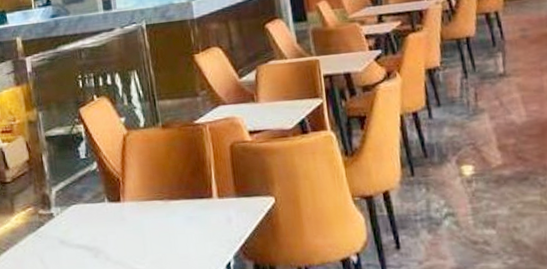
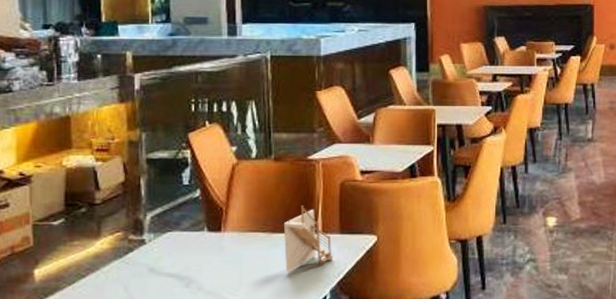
napkin holder: none [178,170,233,240] -> present [283,204,333,273]

